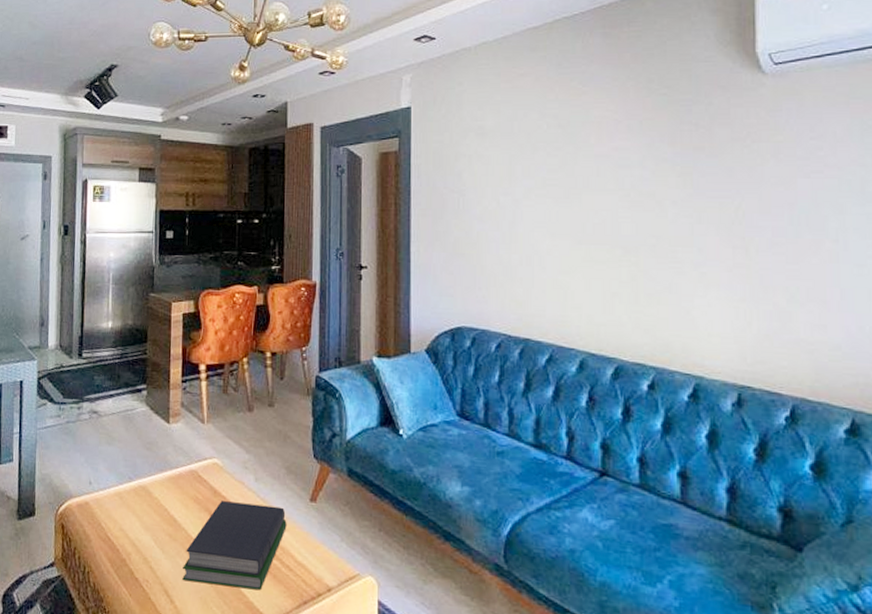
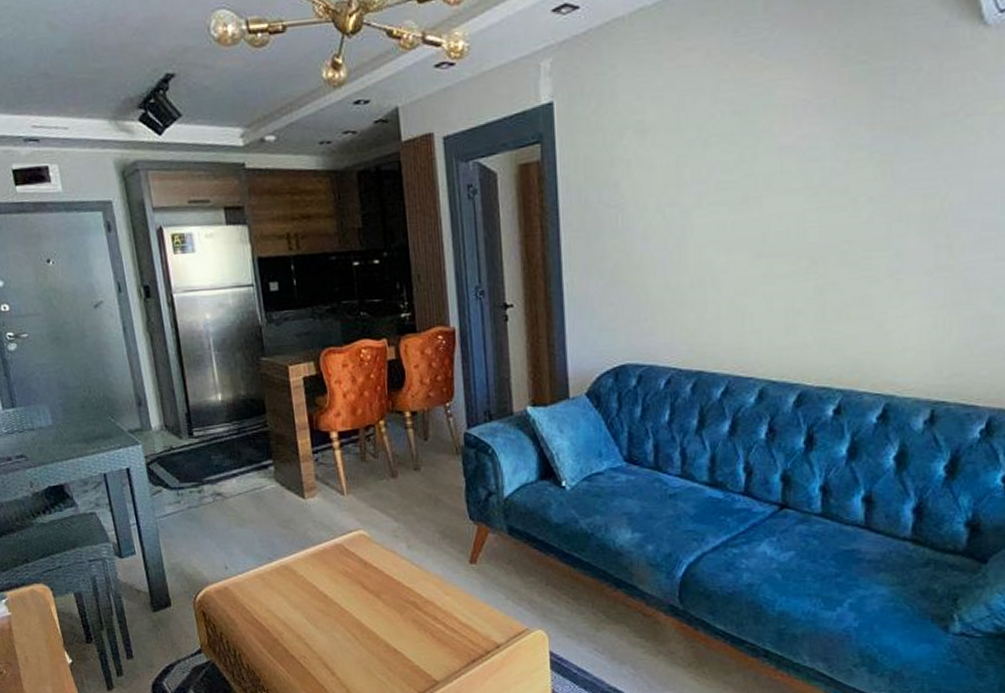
book: present [182,501,287,591] -> none [340,572,447,654]

